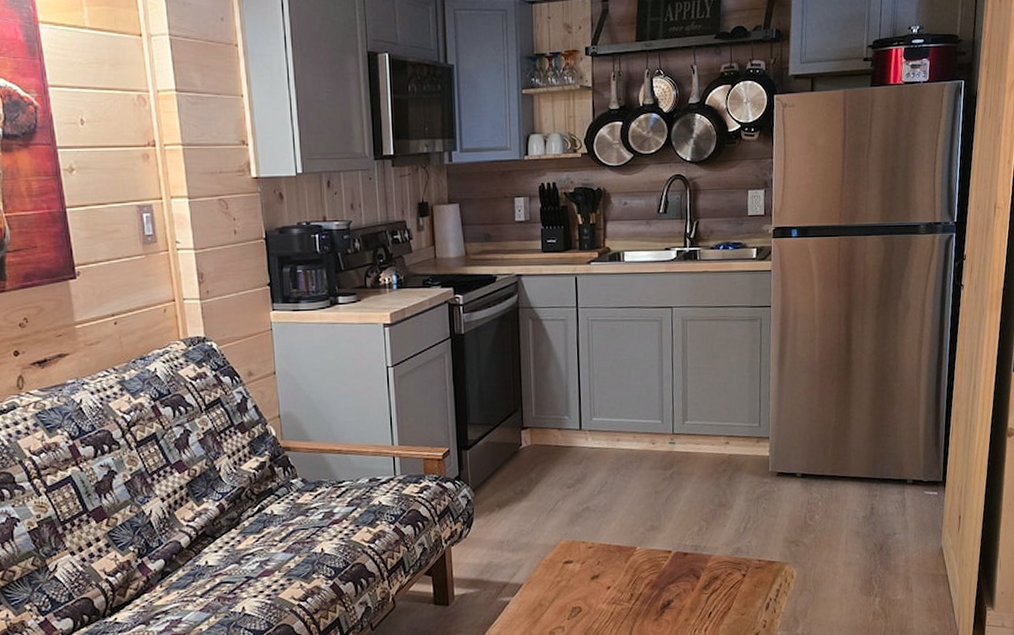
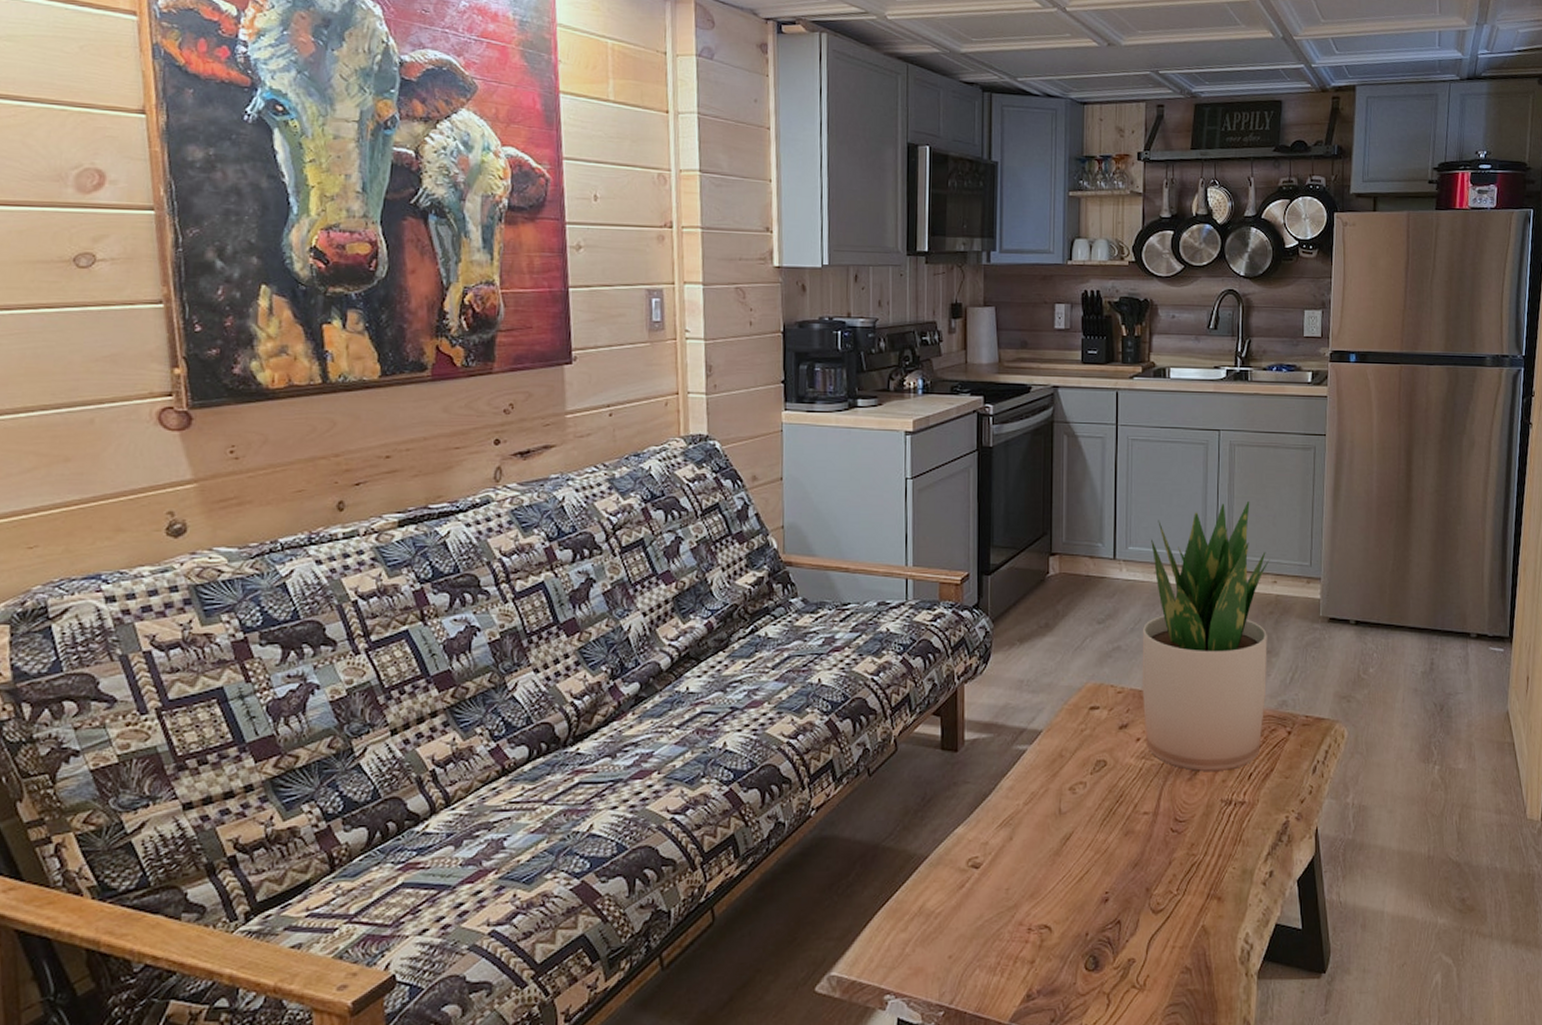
planter: none [608,371,723,613] -> present [1142,502,1270,771]

